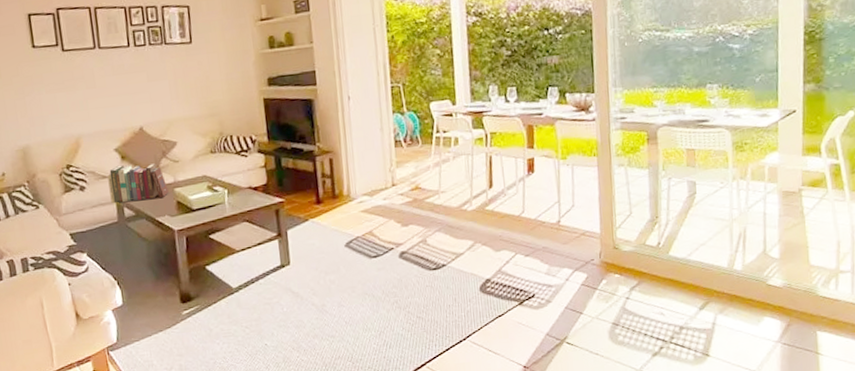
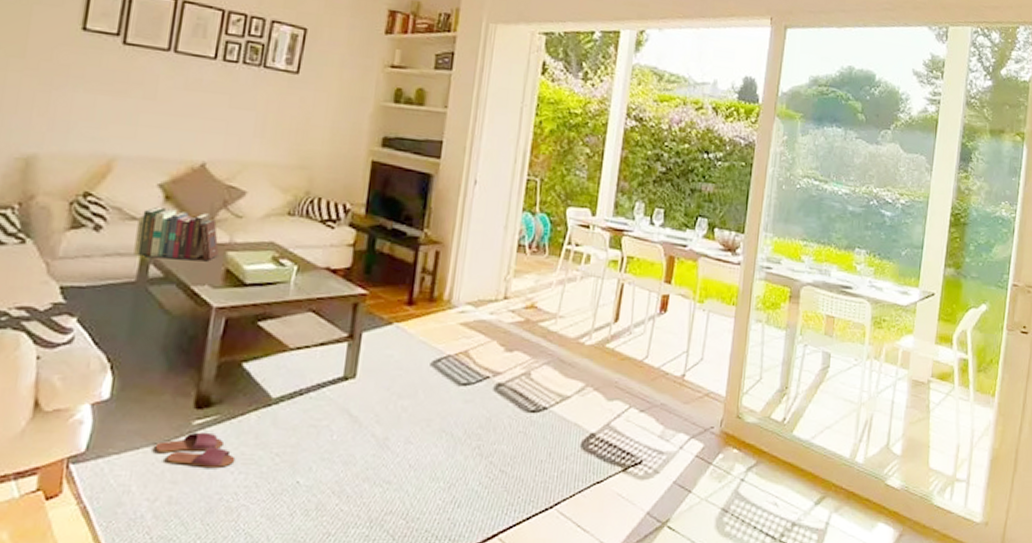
slippers: none [161,318,218,343] -> present [154,432,236,468]

